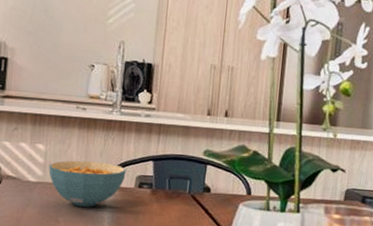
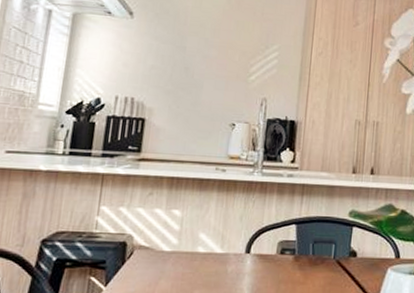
cereal bowl: present [48,160,126,207] -> none [184,226,268,278]

